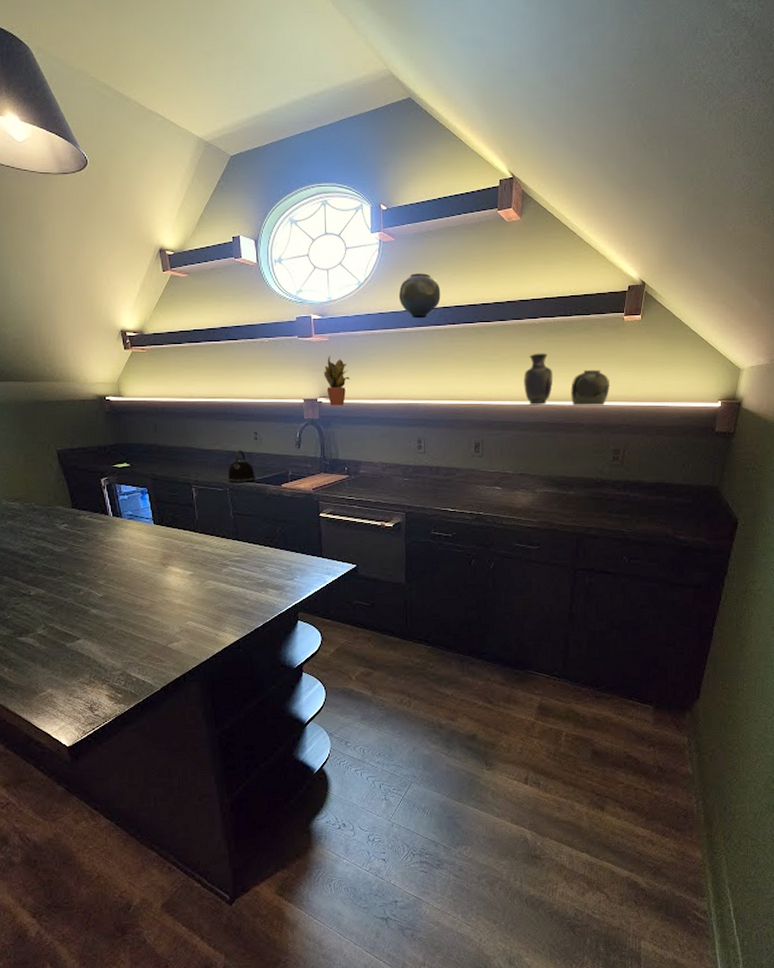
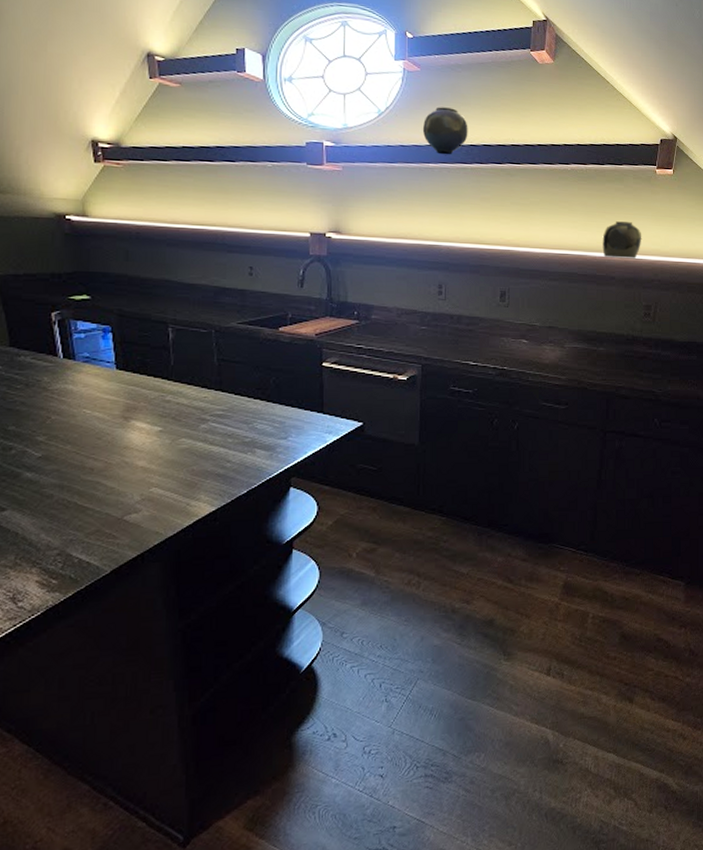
kettle: present [227,449,255,484] -> none [213,285,247,325]
potted plant: present [324,356,350,406] -> none [335,187,365,243]
vase: present [524,353,553,406] -> none [554,200,585,255]

